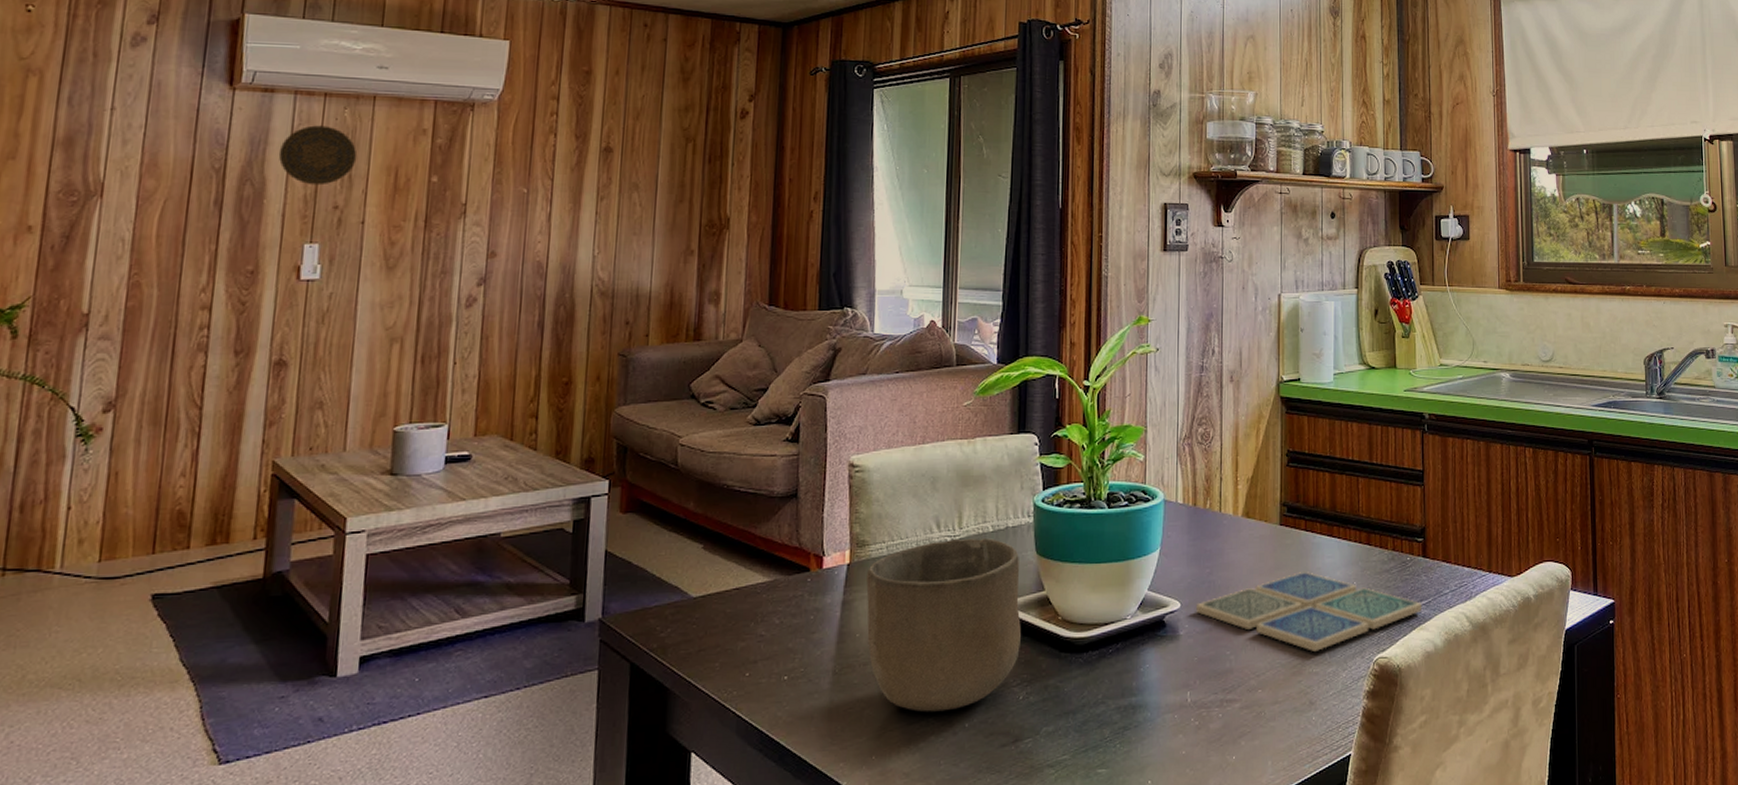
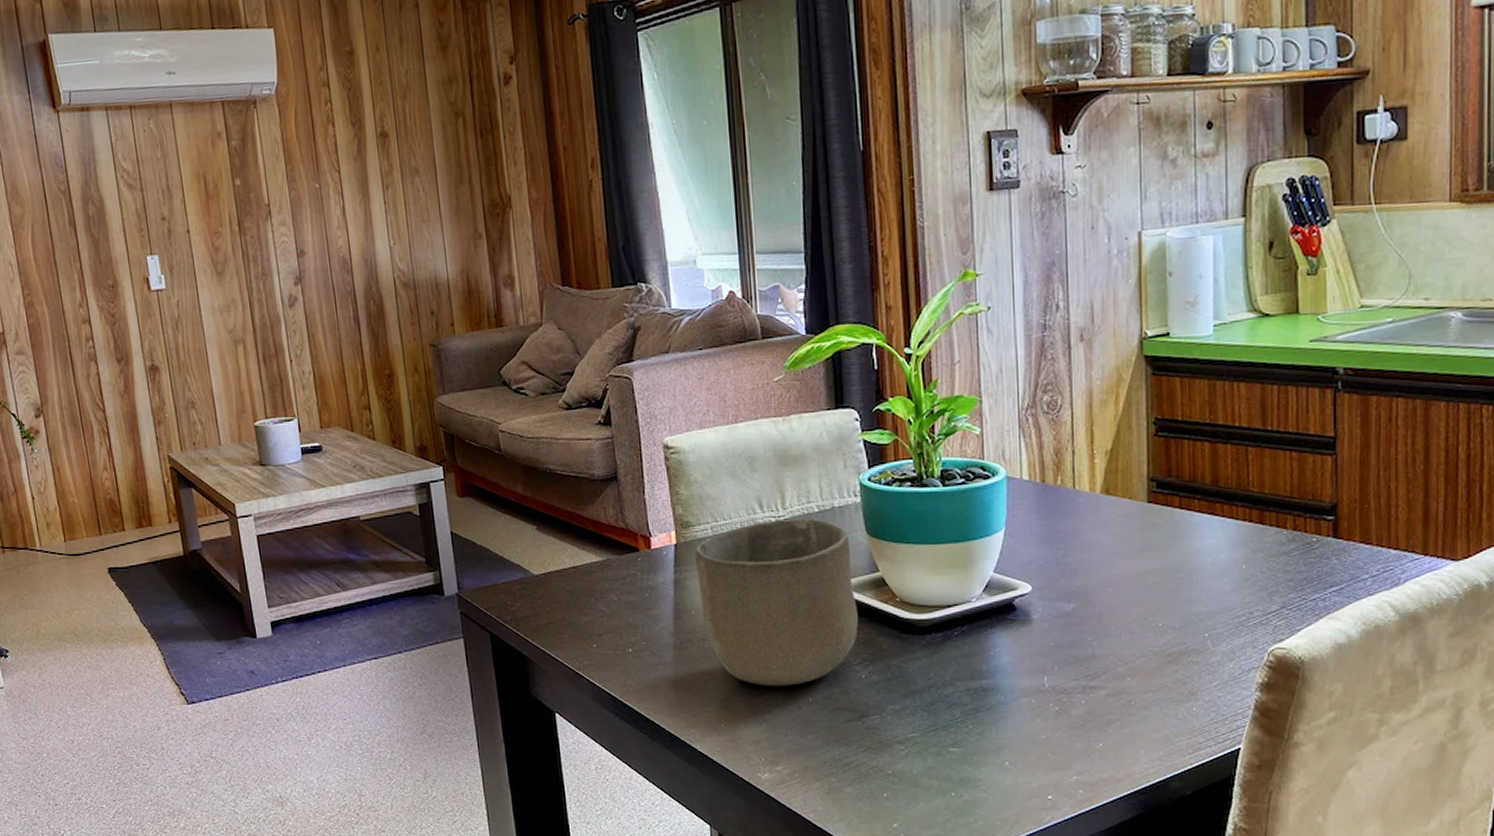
decorative plate: present [278,125,357,186] -> none [106,139,170,199]
drink coaster: present [1195,570,1422,653] -> none [1049,552,1331,641]

